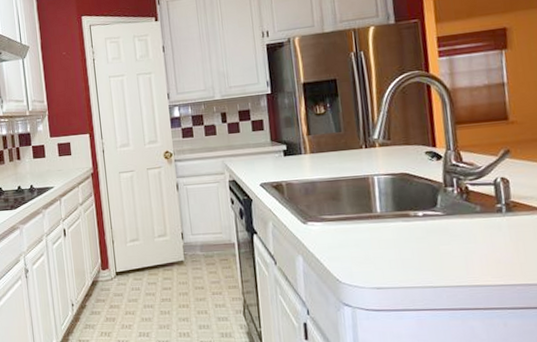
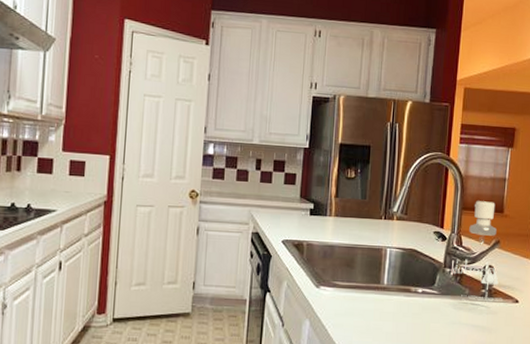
soap dispenser: none [455,110,528,225] -> present [452,201,503,310]

